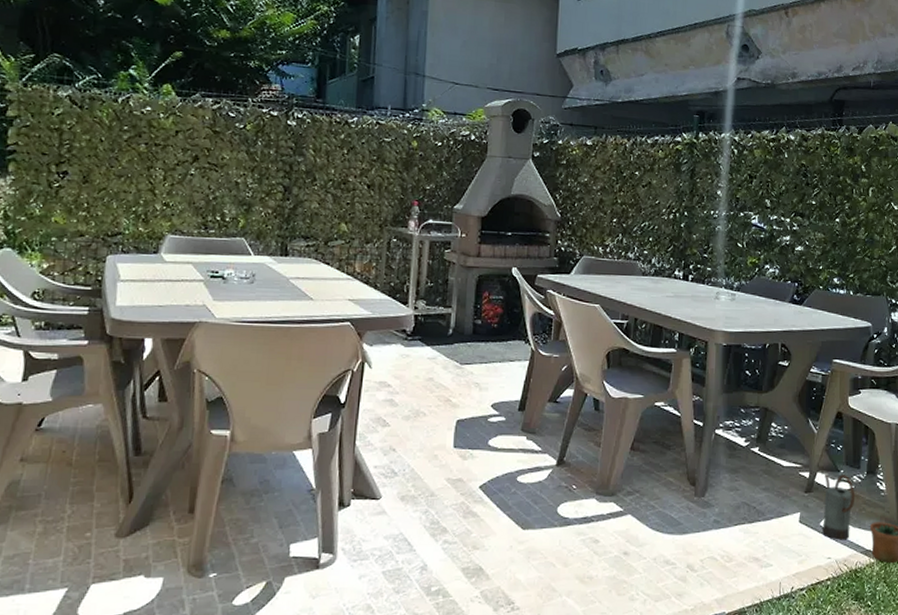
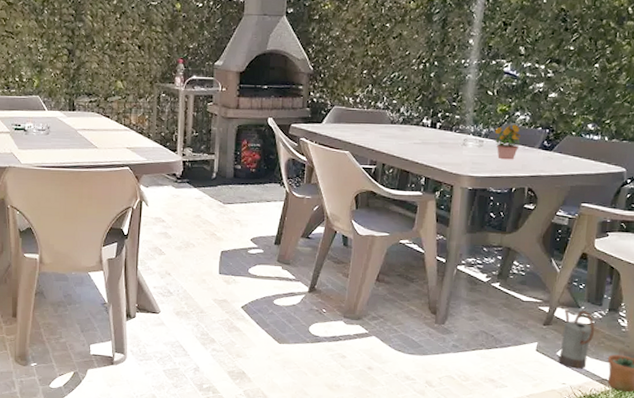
flowerpot: none [746,277,771,314] -> present [494,124,521,160]

